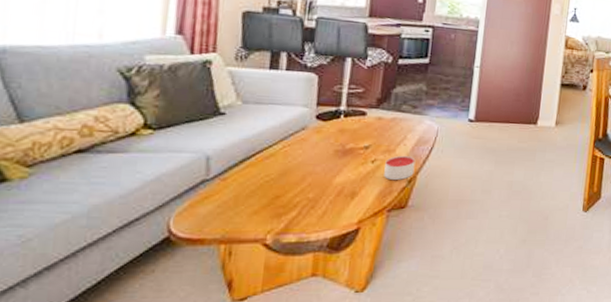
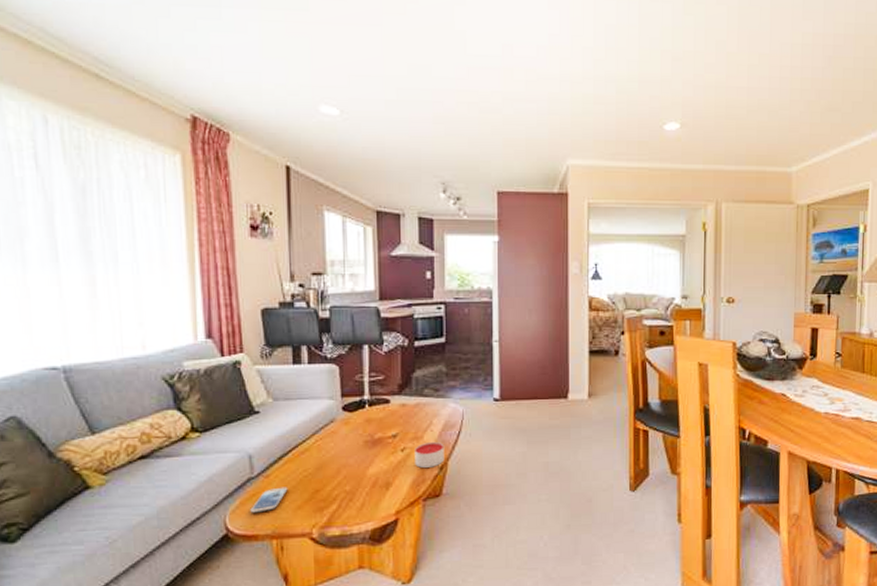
smartphone: none [199,191,246,216] -> present [250,487,288,513]

